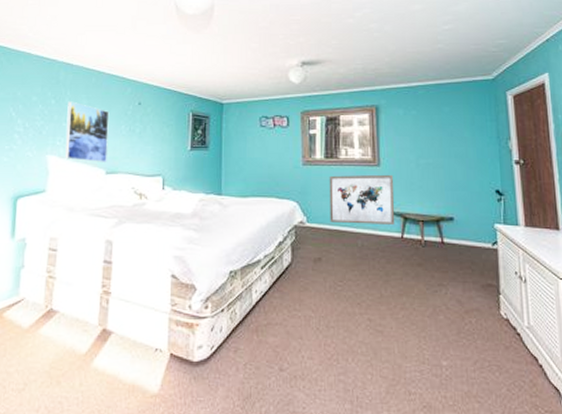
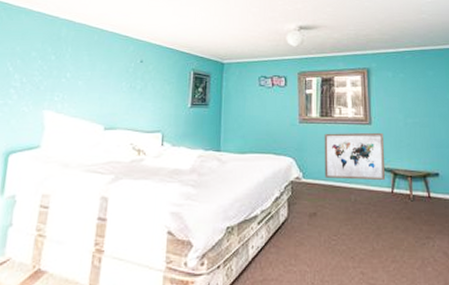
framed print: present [65,101,110,162] -> none [62,57,111,118]

